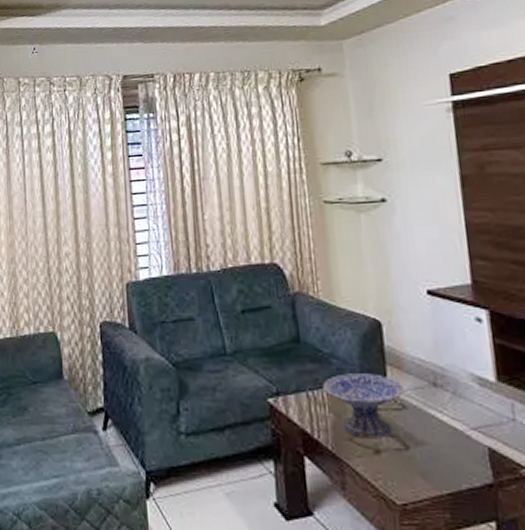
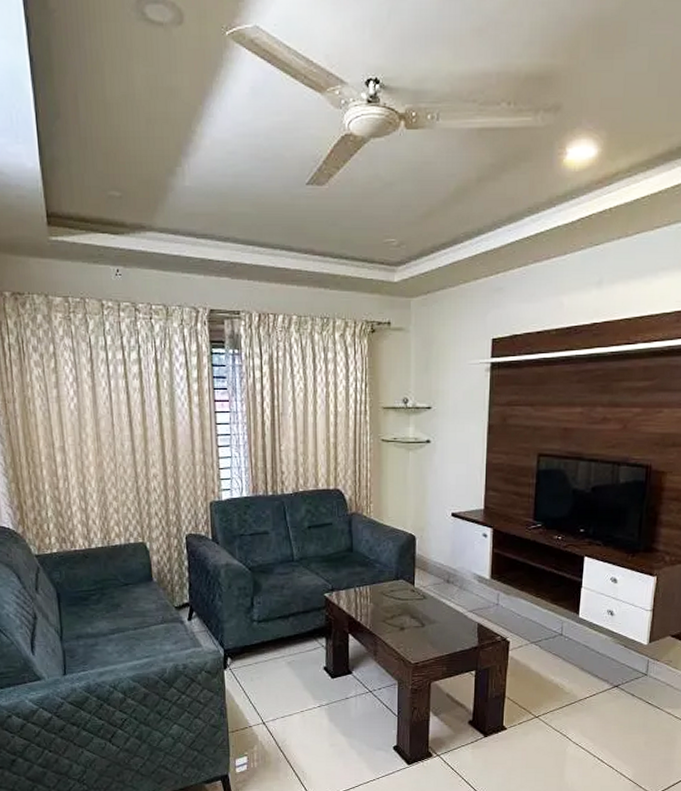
decorative bowl: present [322,373,404,439] -> none [367,574,426,620]

